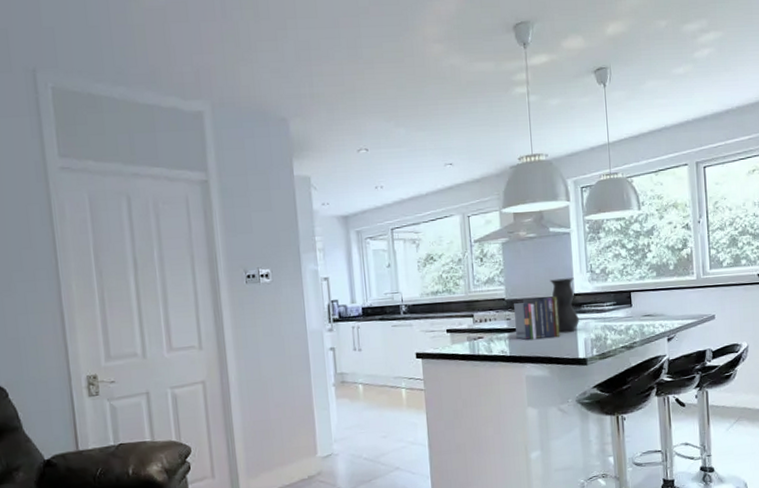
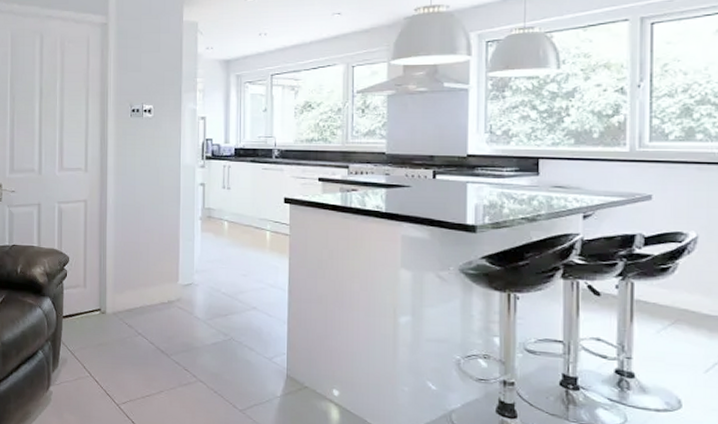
books: present [514,296,560,341] -> none [395,155,447,200]
vase: present [549,278,579,334] -> none [438,137,471,196]

